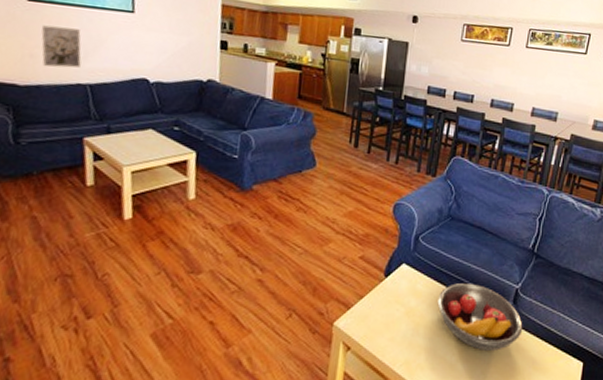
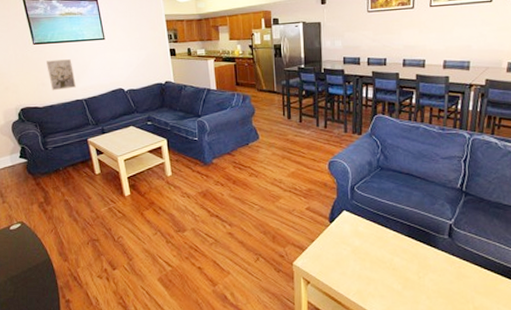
fruit bowl: present [437,283,523,351] -> none [378,223,461,279]

